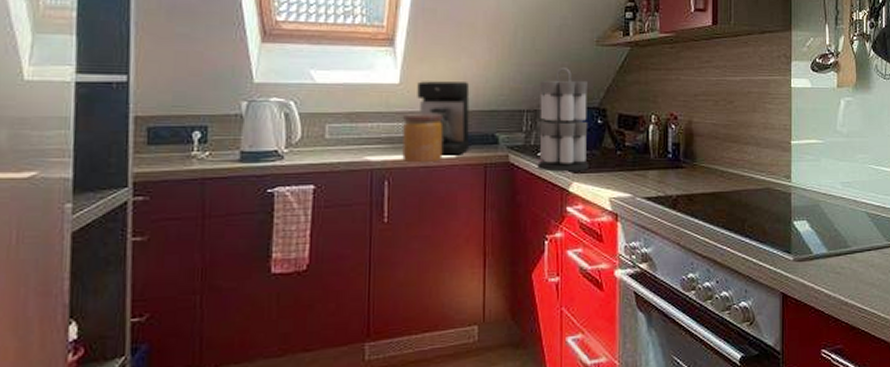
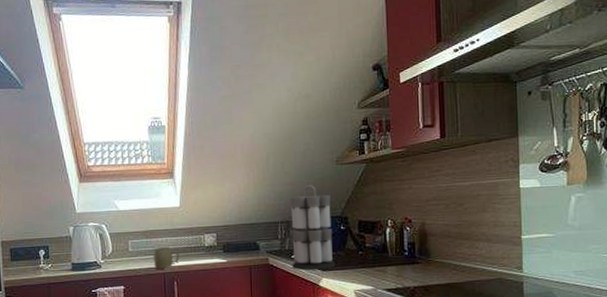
mug: none [358,134,394,163] -> present [153,246,180,269]
jar: present [402,112,444,163] -> none [185,227,217,267]
coffee maker: present [417,81,470,157] -> none [193,202,237,261]

